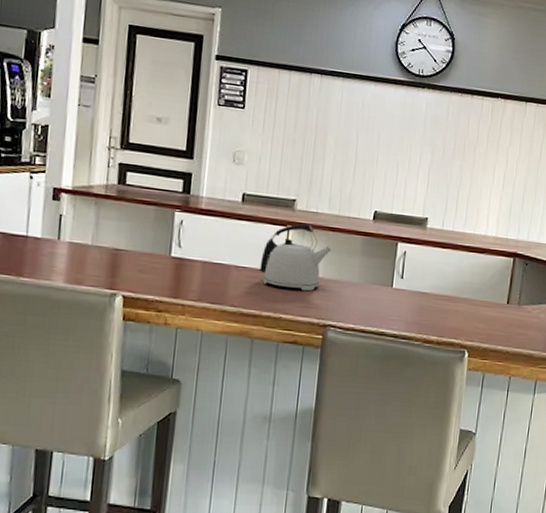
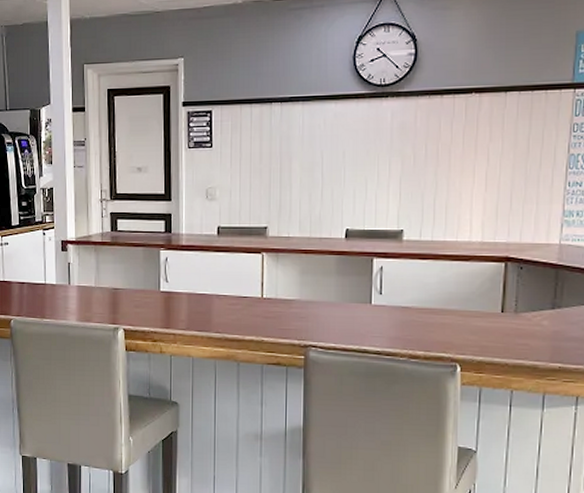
kettle: present [259,224,332,291] -> none [239,250,306,314]

